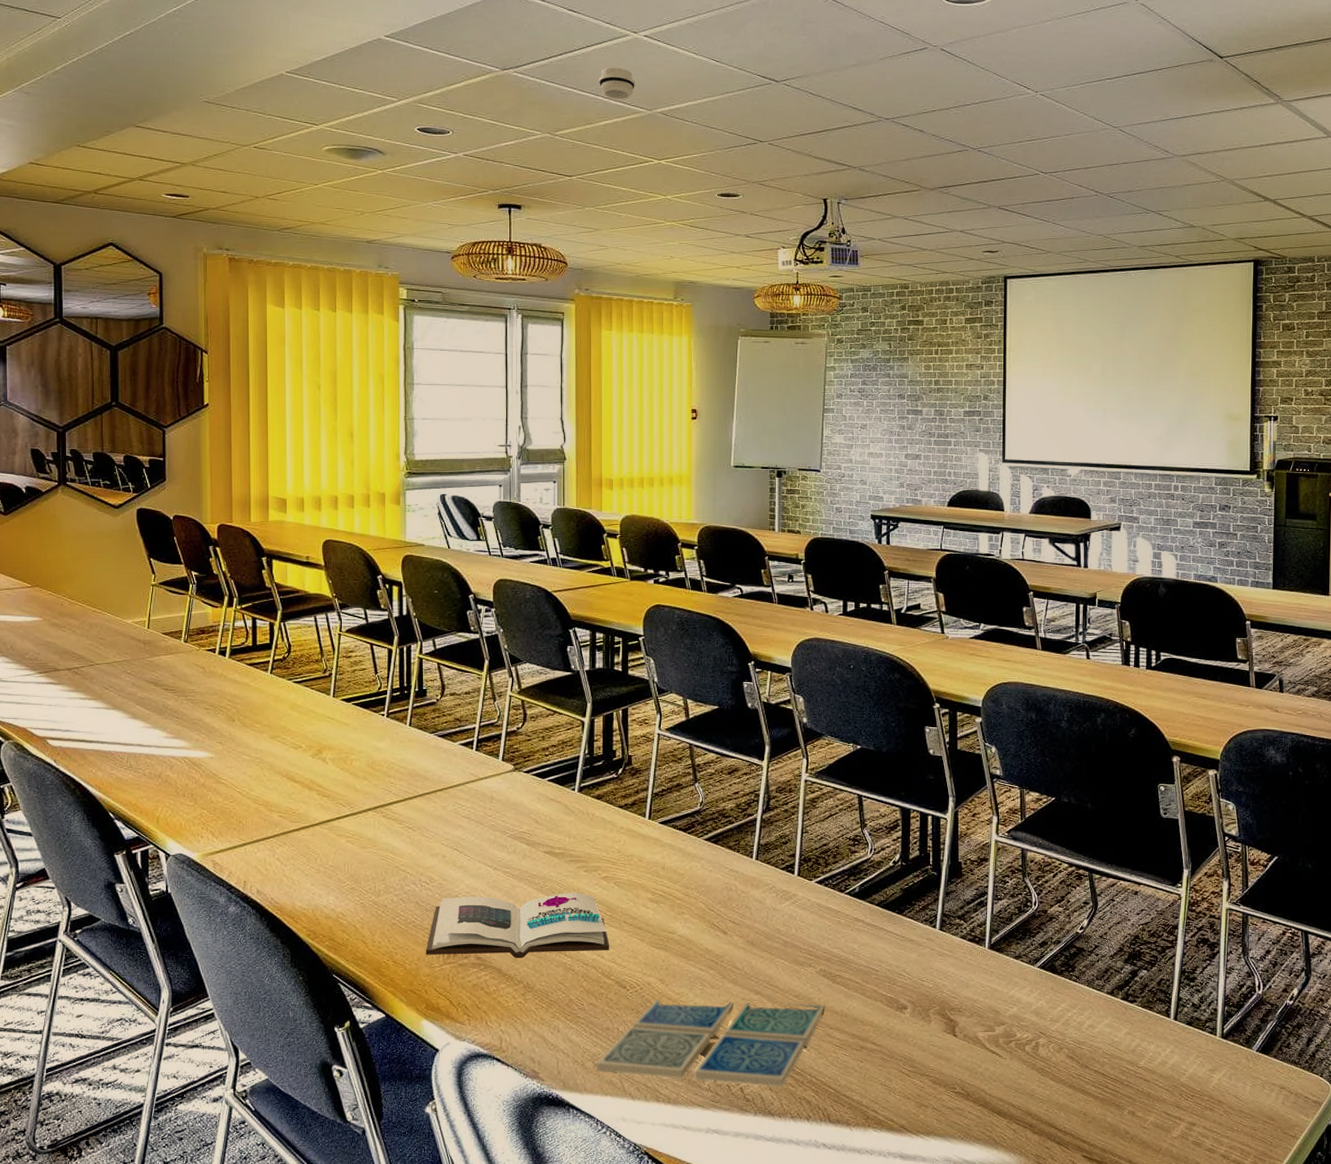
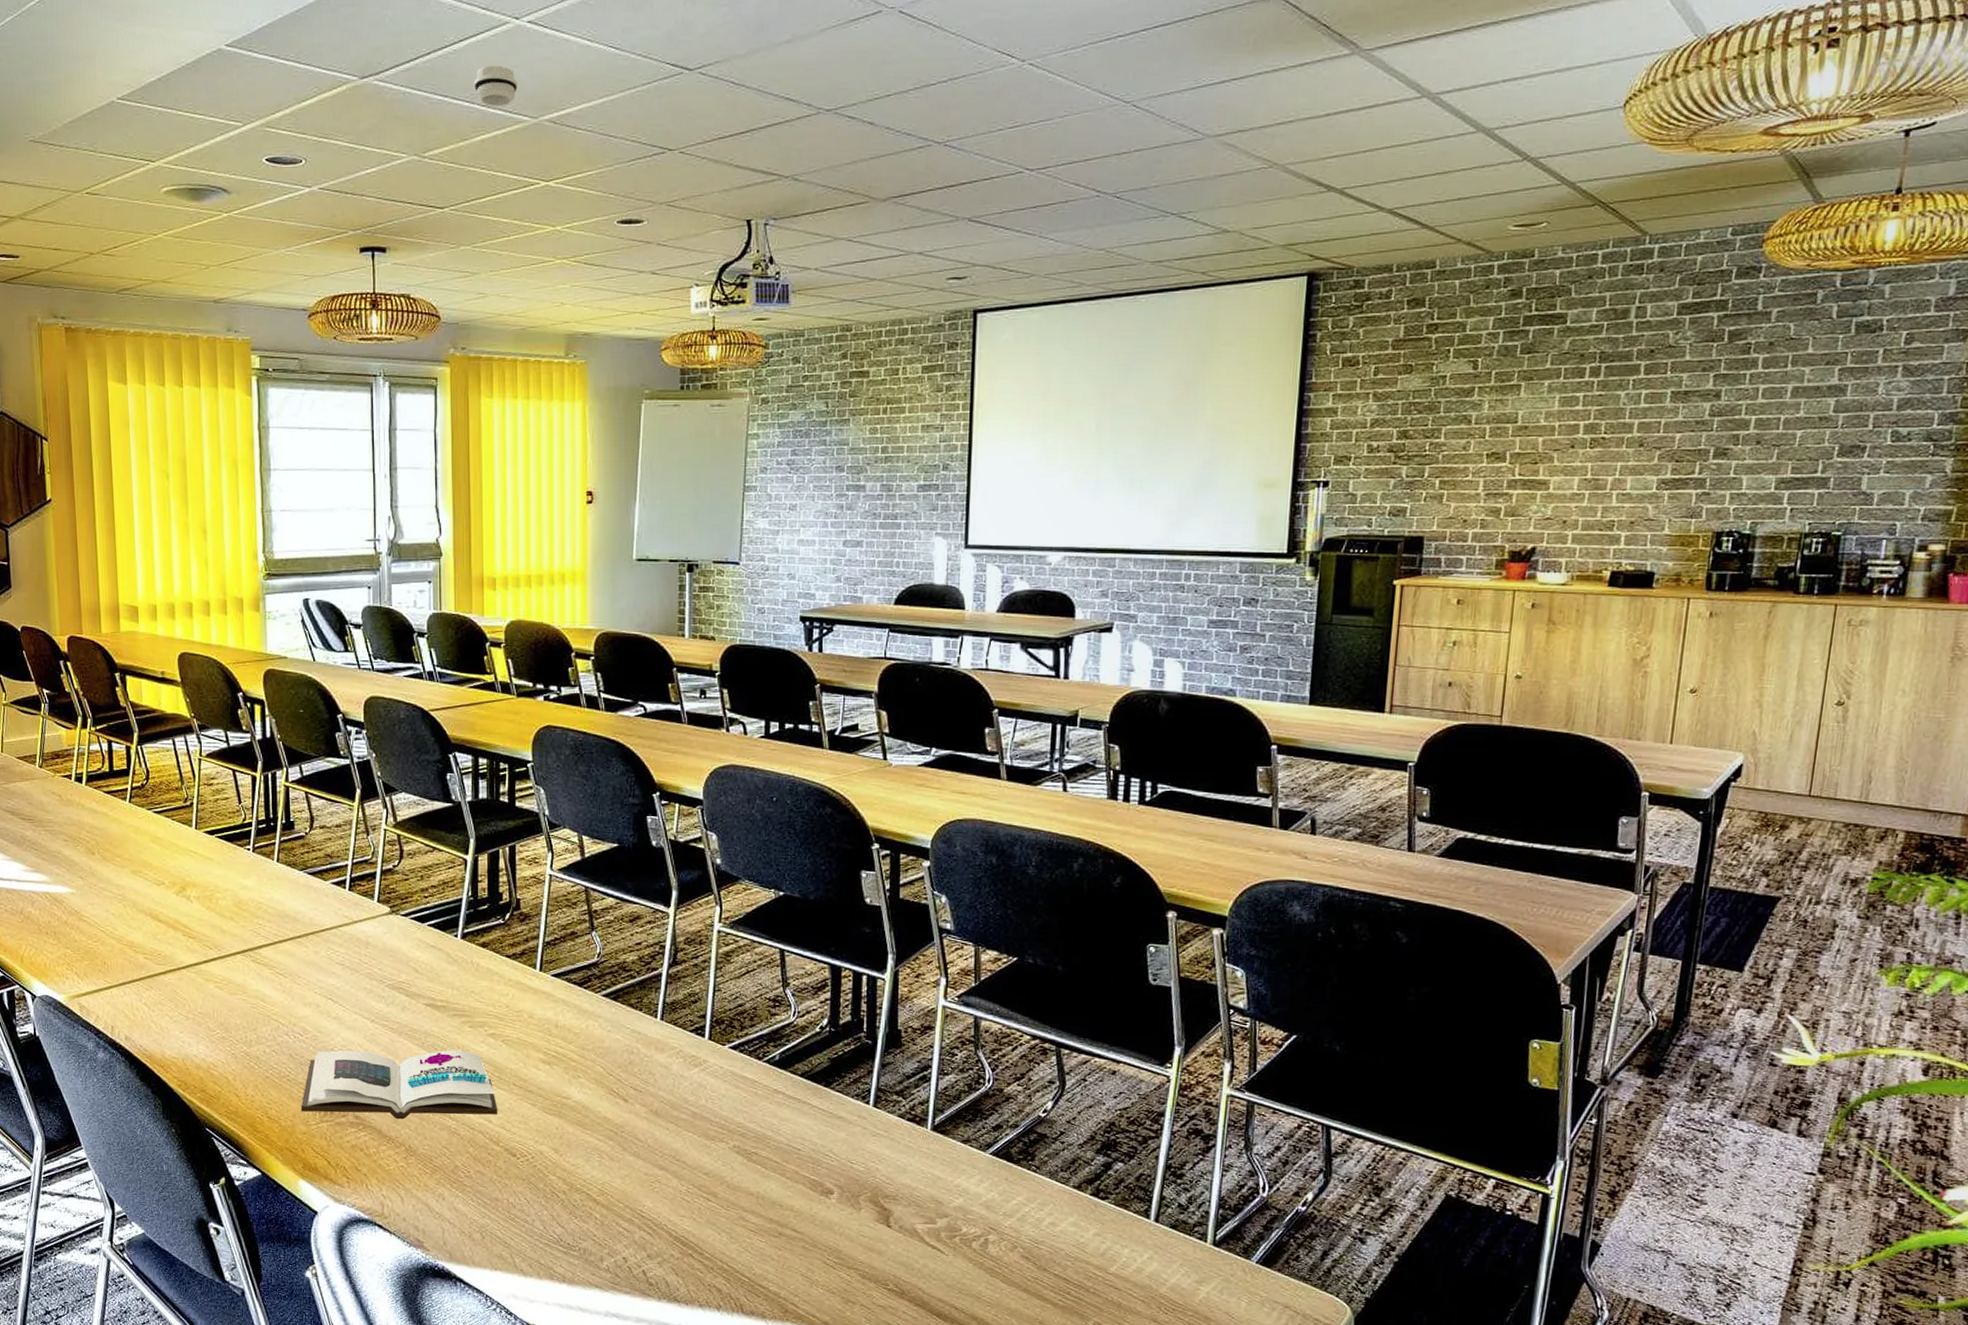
drink coaster: present [596,1000,825,1088] -> none [484,1170,739,1273]

